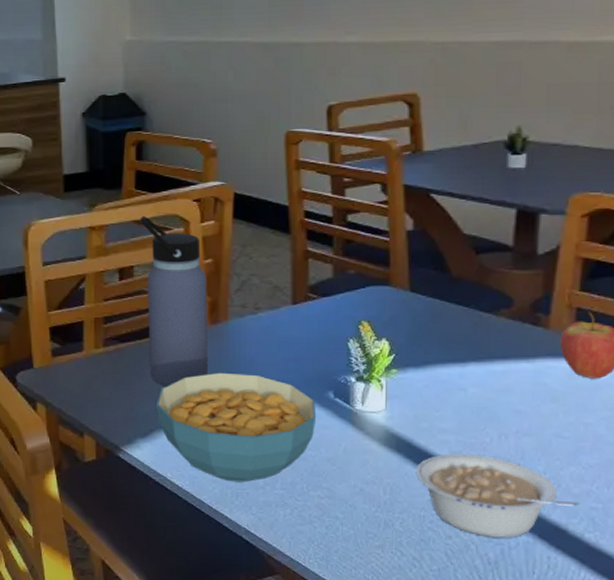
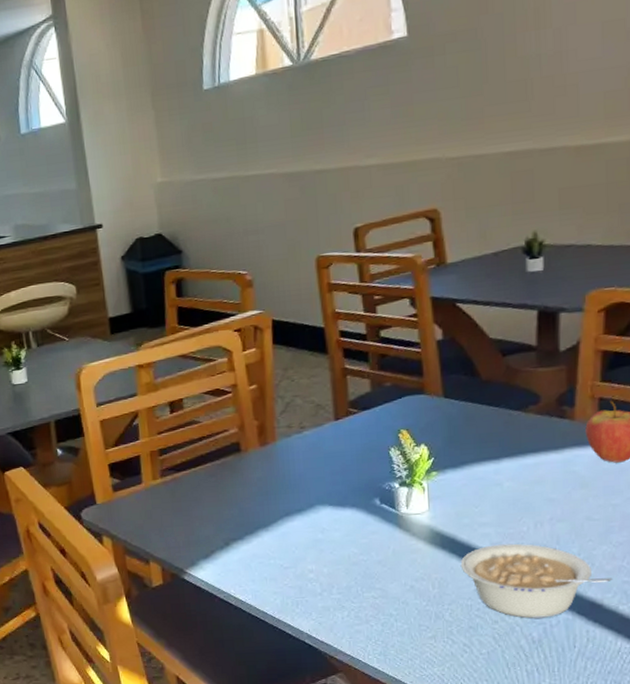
water bottle: present [140,215,209,388] -> none [185,349,262,510]
cereal bowl: present [155,372,317,483] -> none [214,489,366,592]

